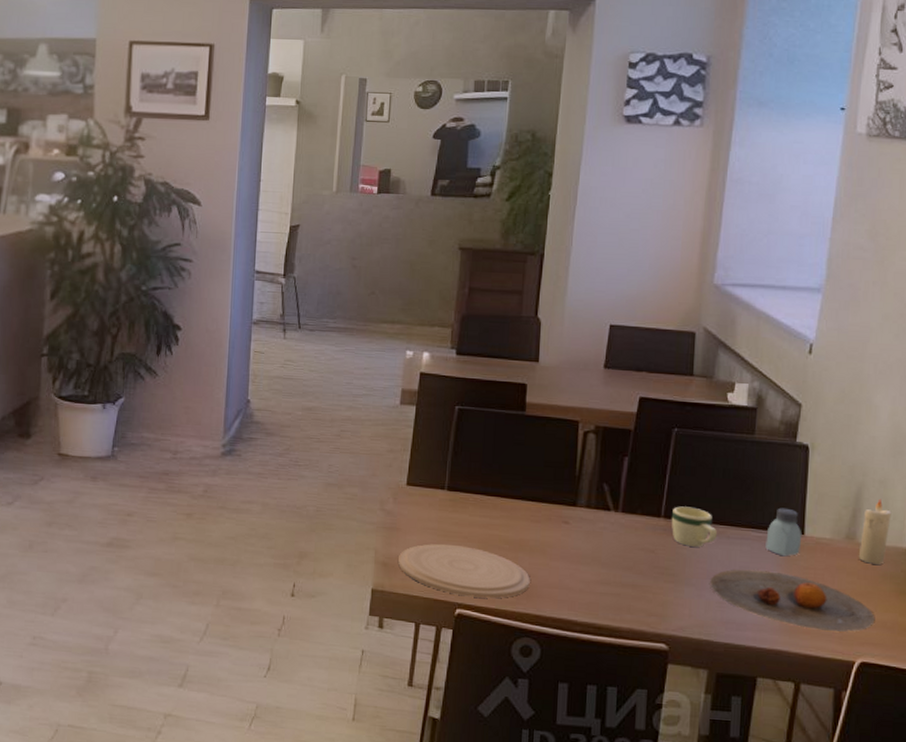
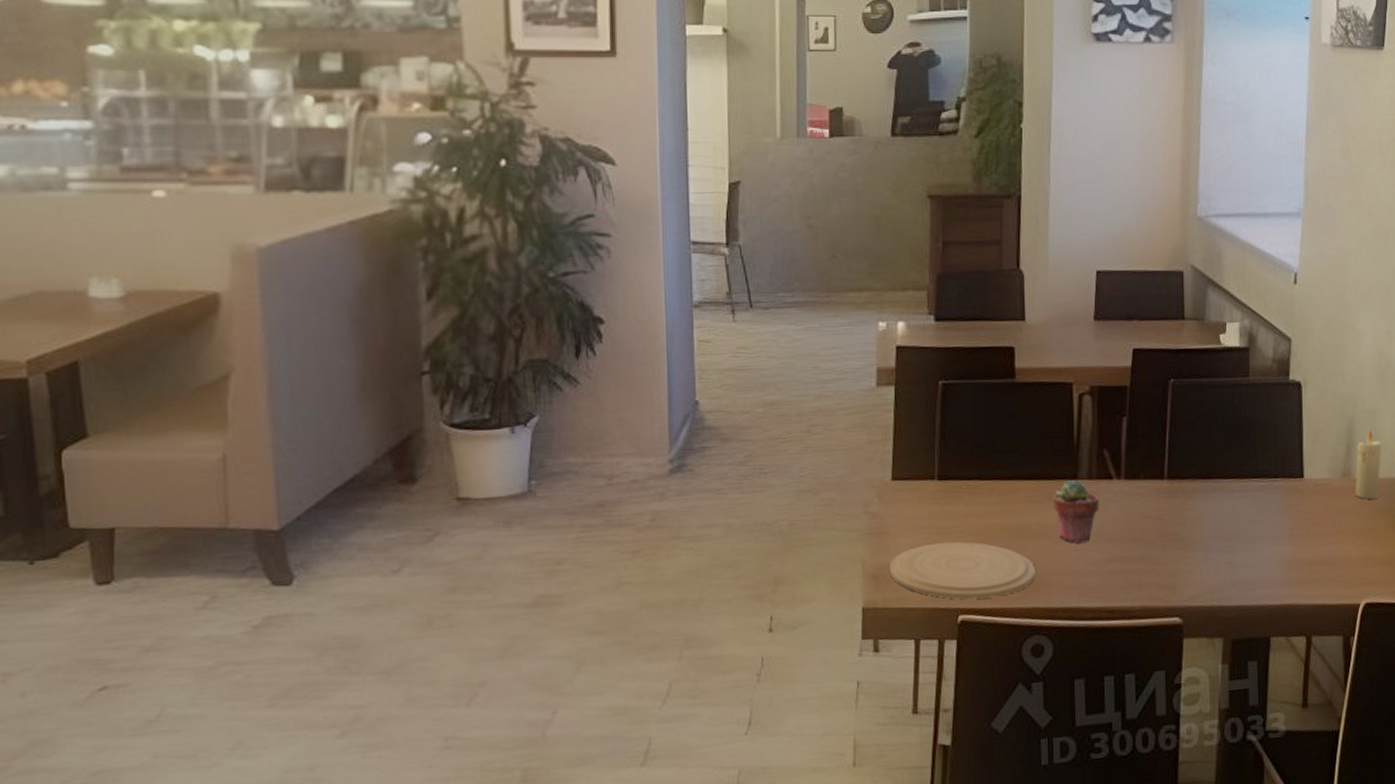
potted succulent: none [551,506,596,564] -> present [1053,480,1099,544]
mug: present [671,506,718,547] -> none [1174,463,1222,507]
plate: present [710,569,875,633] -> none [1218,521,1375,577]
saltshaker: present [765,507,802,557] -> none [1268,452,1302,504]

